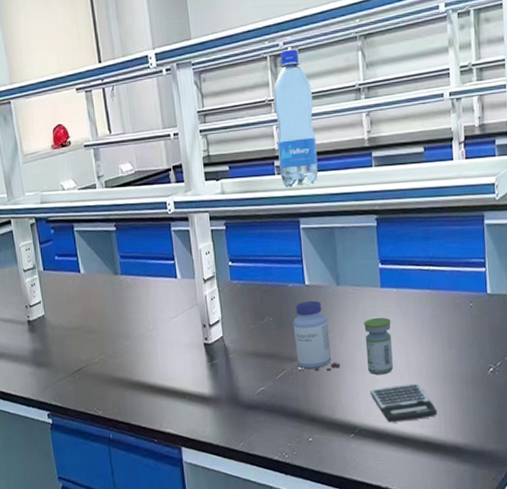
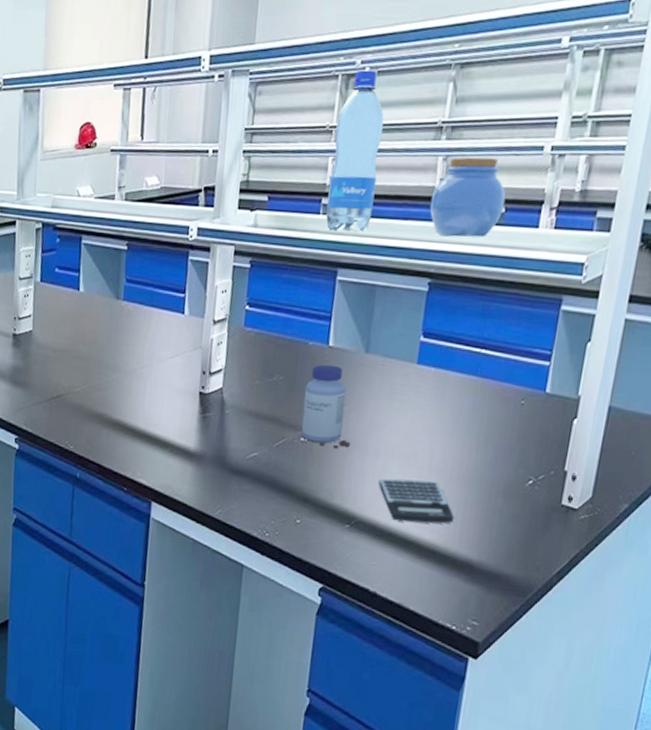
jar: none [363,108,423,178] -> present [430,157,506,238]
medicine bottle: present [364,317,393,375] -> none [381,397,421,465]

